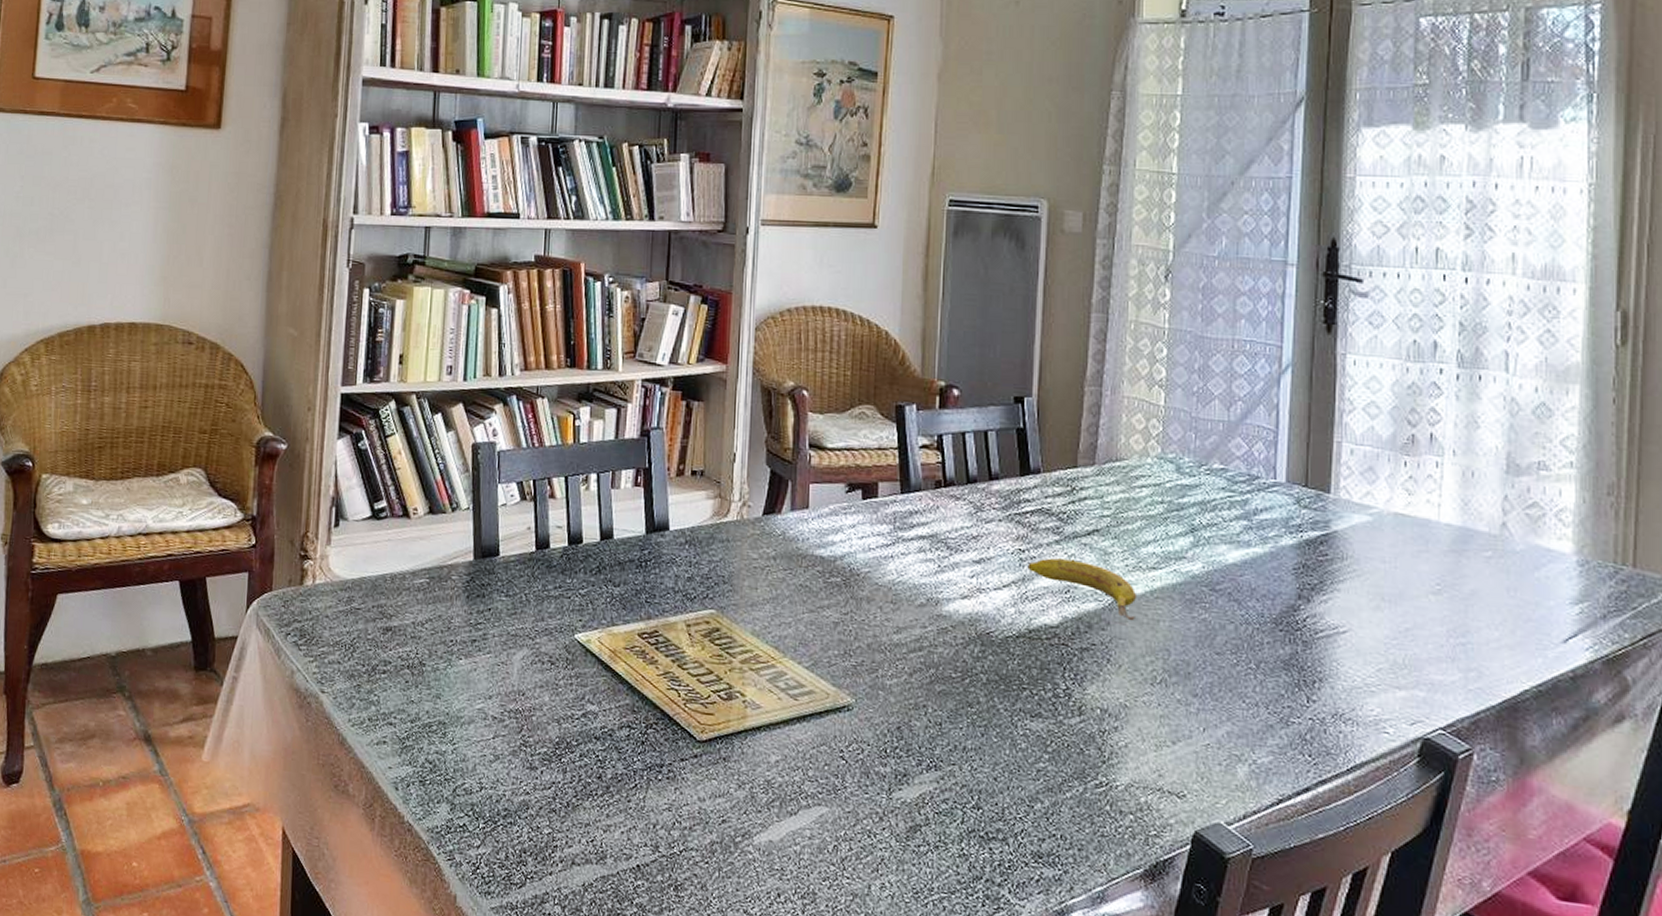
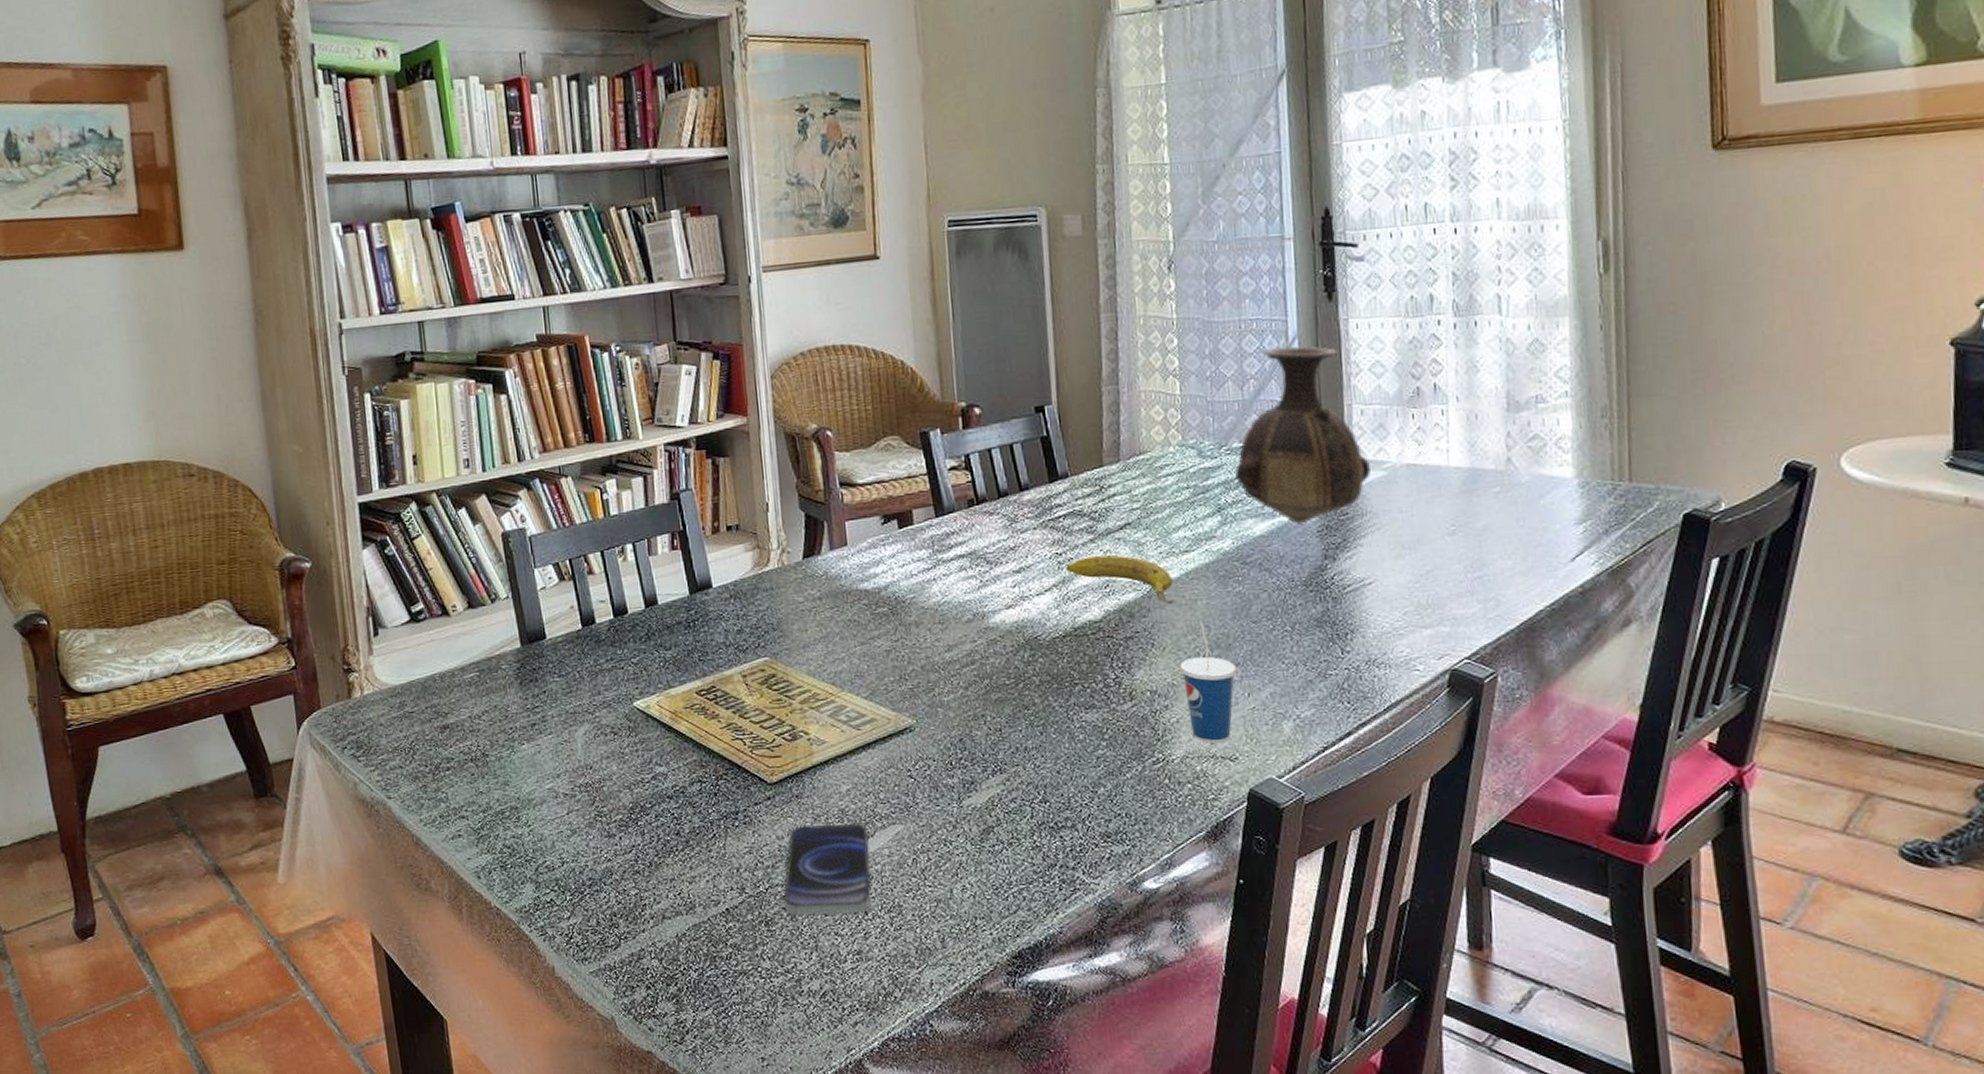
smartphone: none [697,790,793,894] -> present [784,824,871,916]
cup: none [1134,644,1193,777] -> present [1179,622,1236,743]
vase: none [1213,371,1355,559] -> present [1235,346,1371,525]

